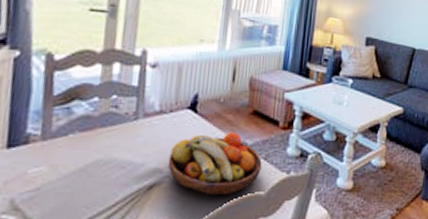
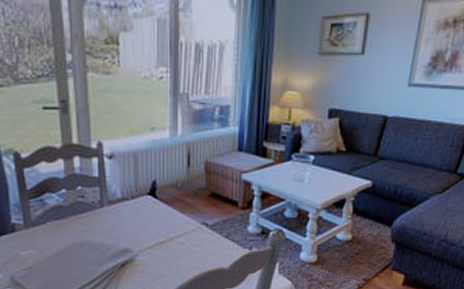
fruit bowl: present [168,131,262,196] -> none [136,213,224,270]

